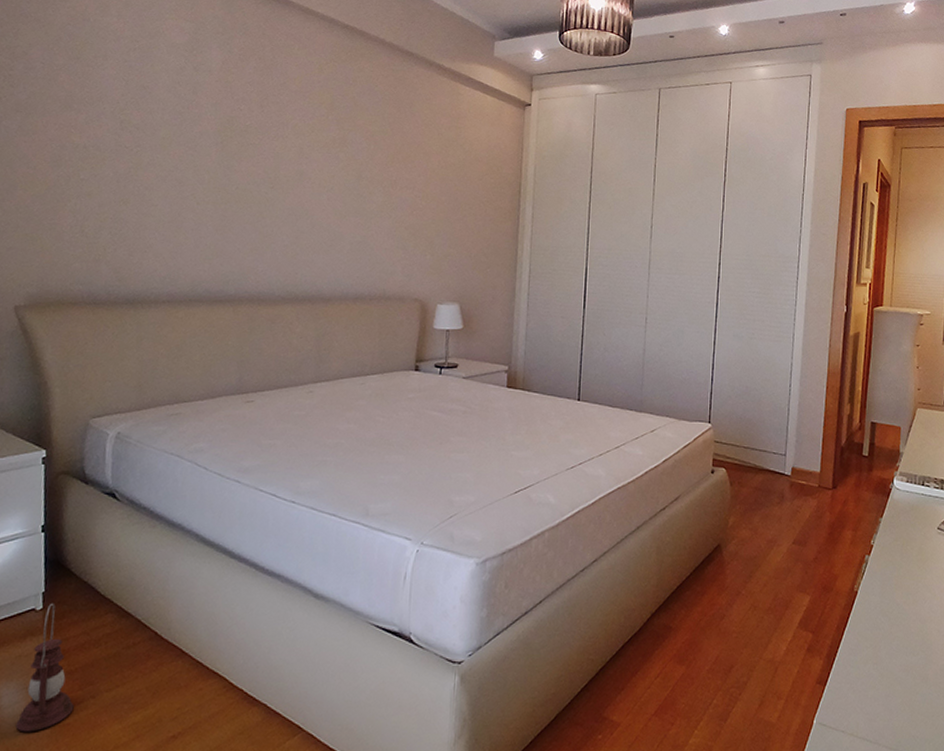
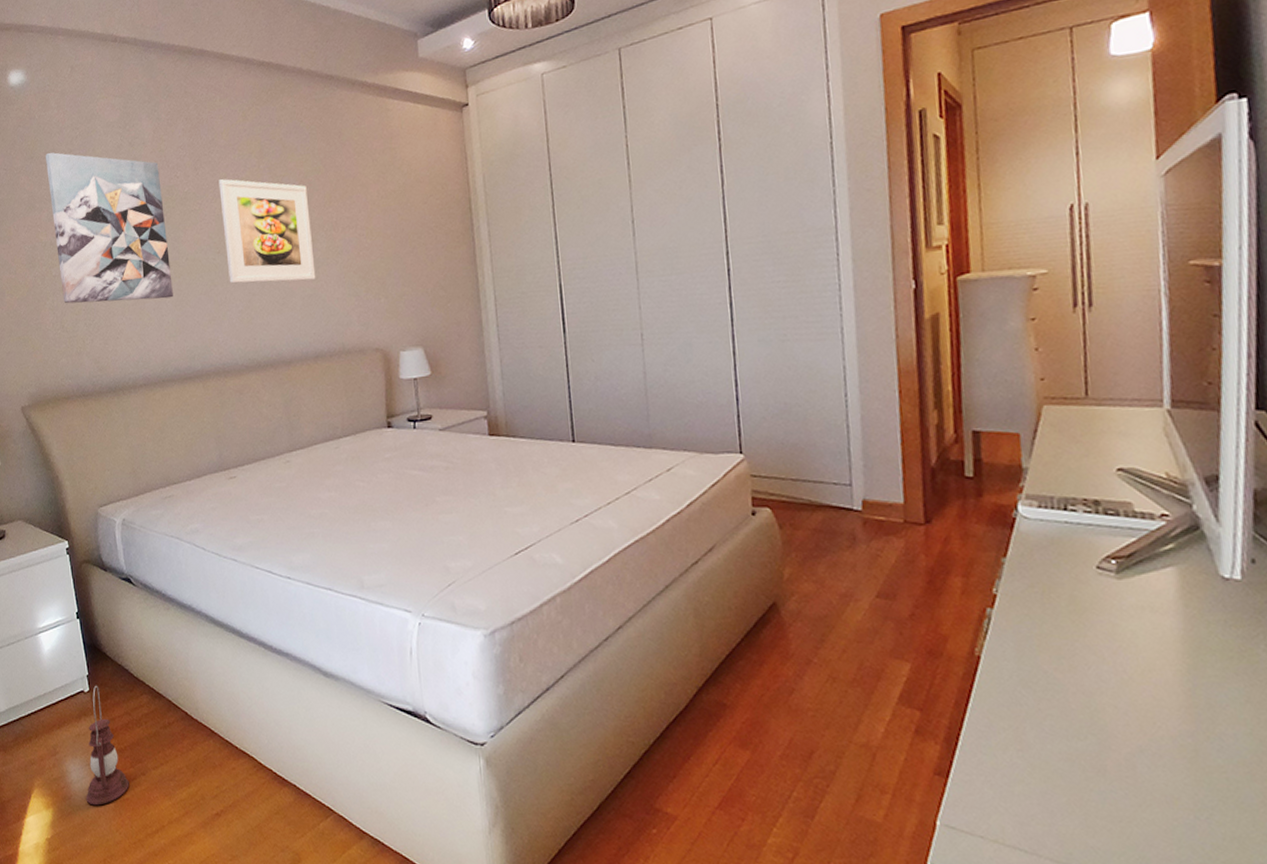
wall art: none [88,57,223,222] -> present [46,152,173,304]
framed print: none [279,121,372,228] -> present [218,179,316,284]

